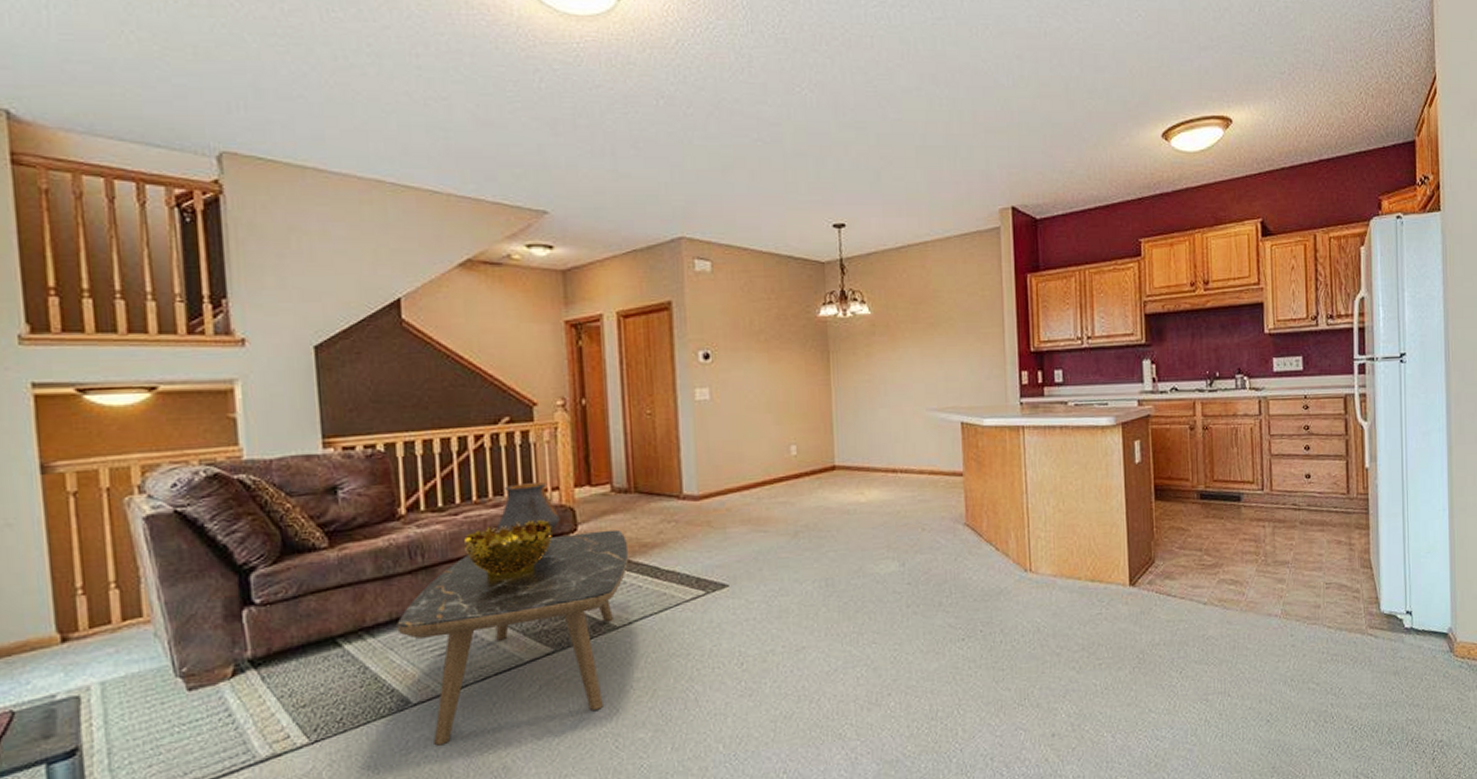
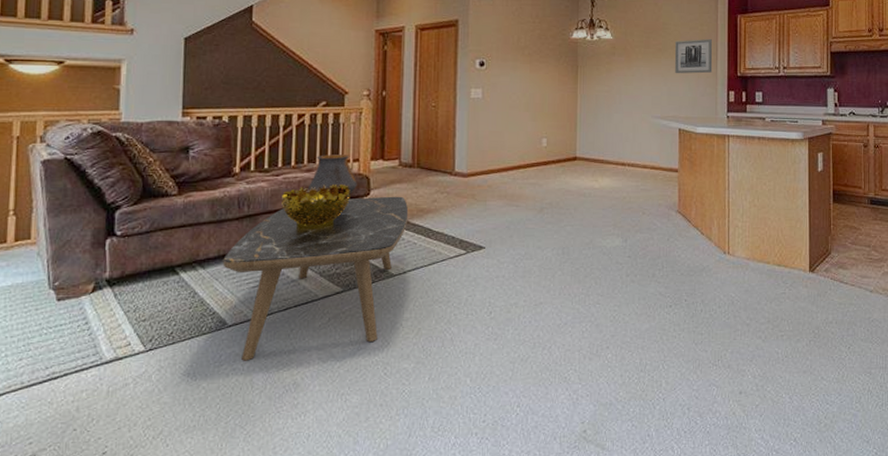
wall art: none [949,306,999,354] -> present [674,38,713,74]

